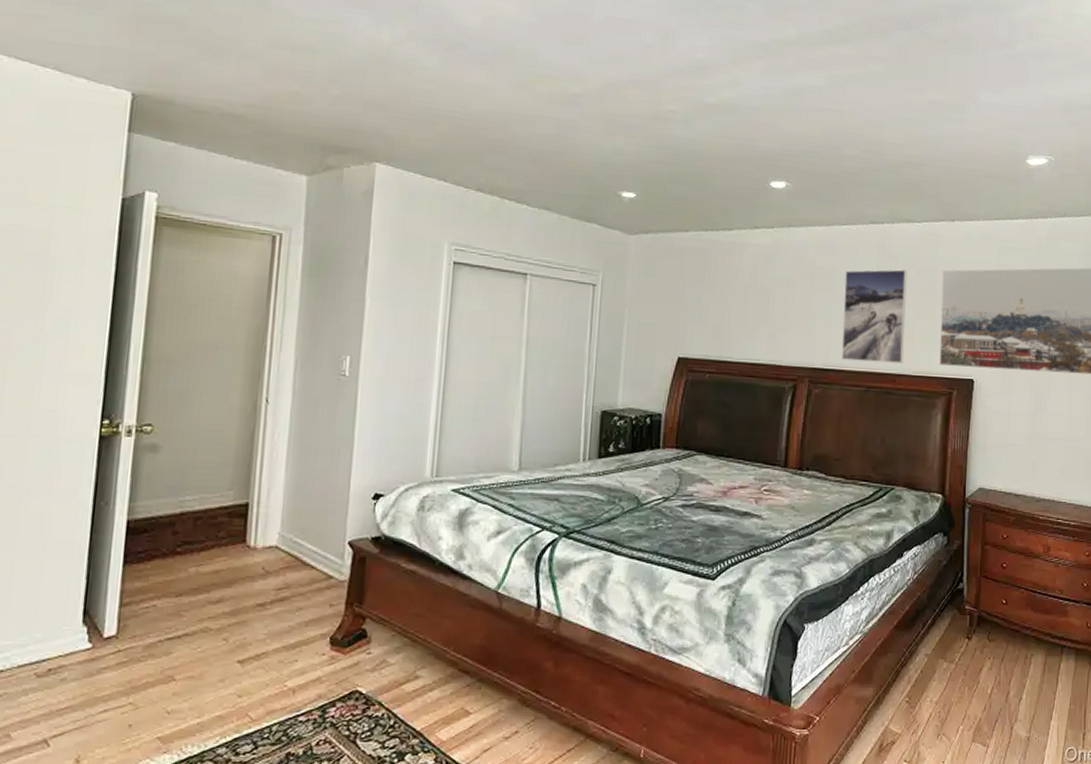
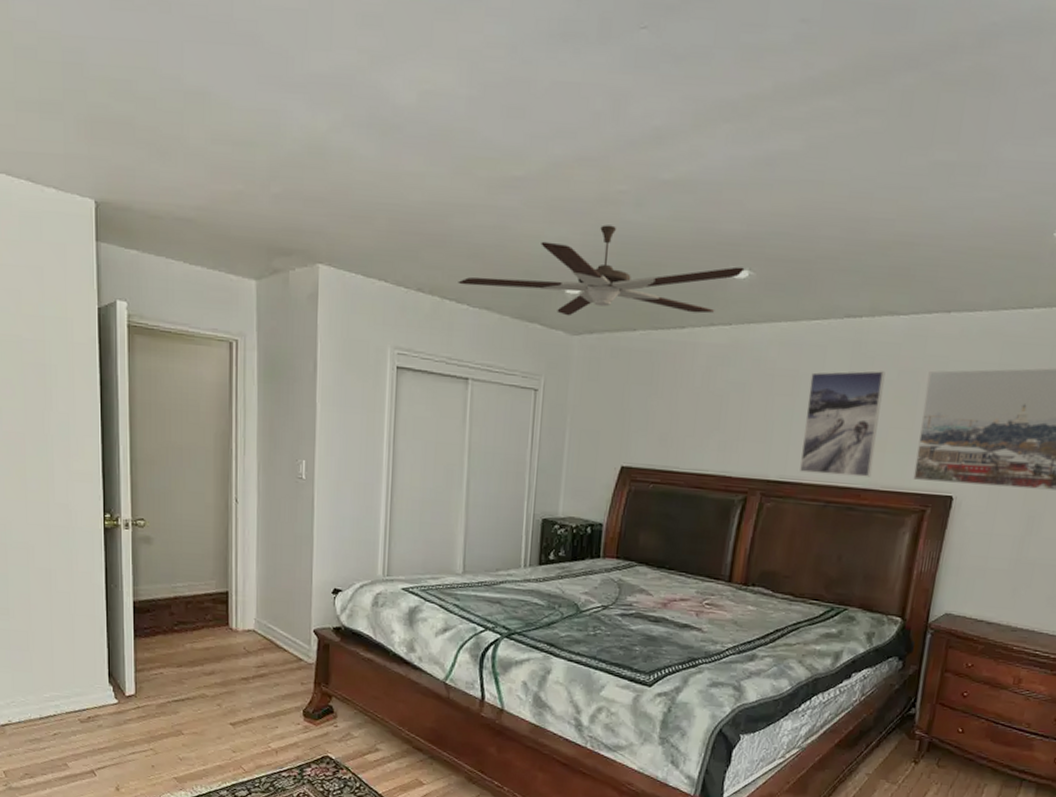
ceiling fan: none [518,138,782,218] -> present [458,225,745,316]

